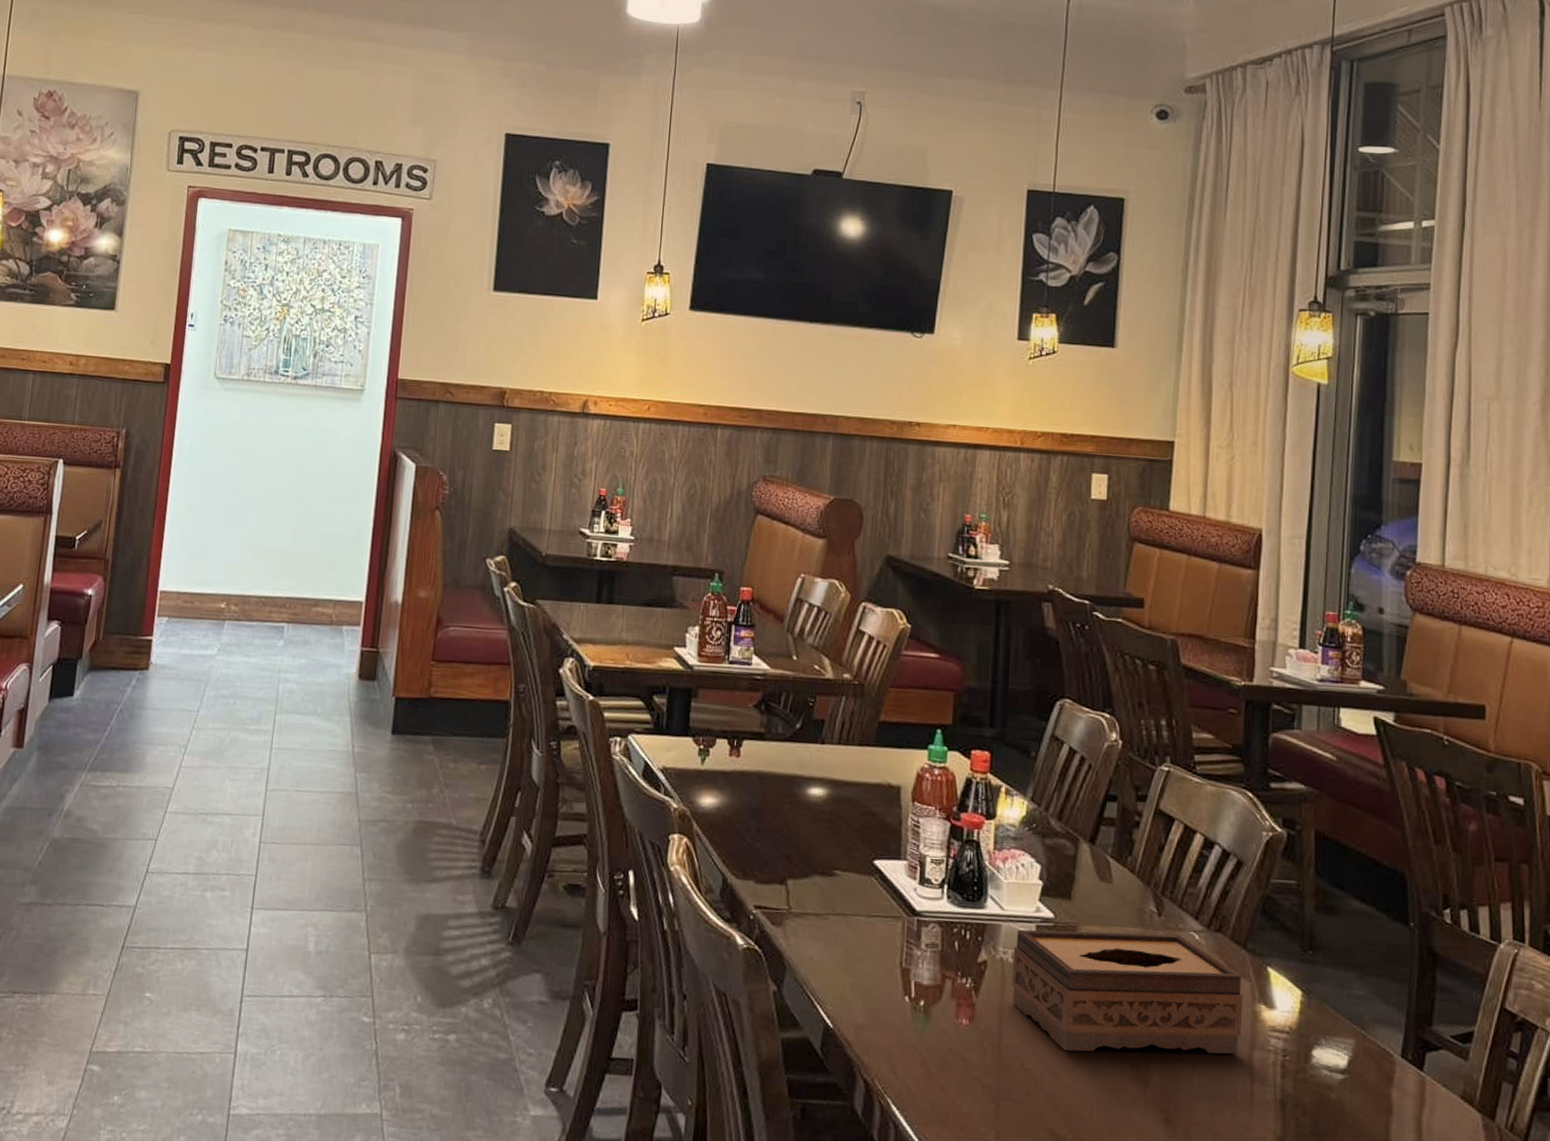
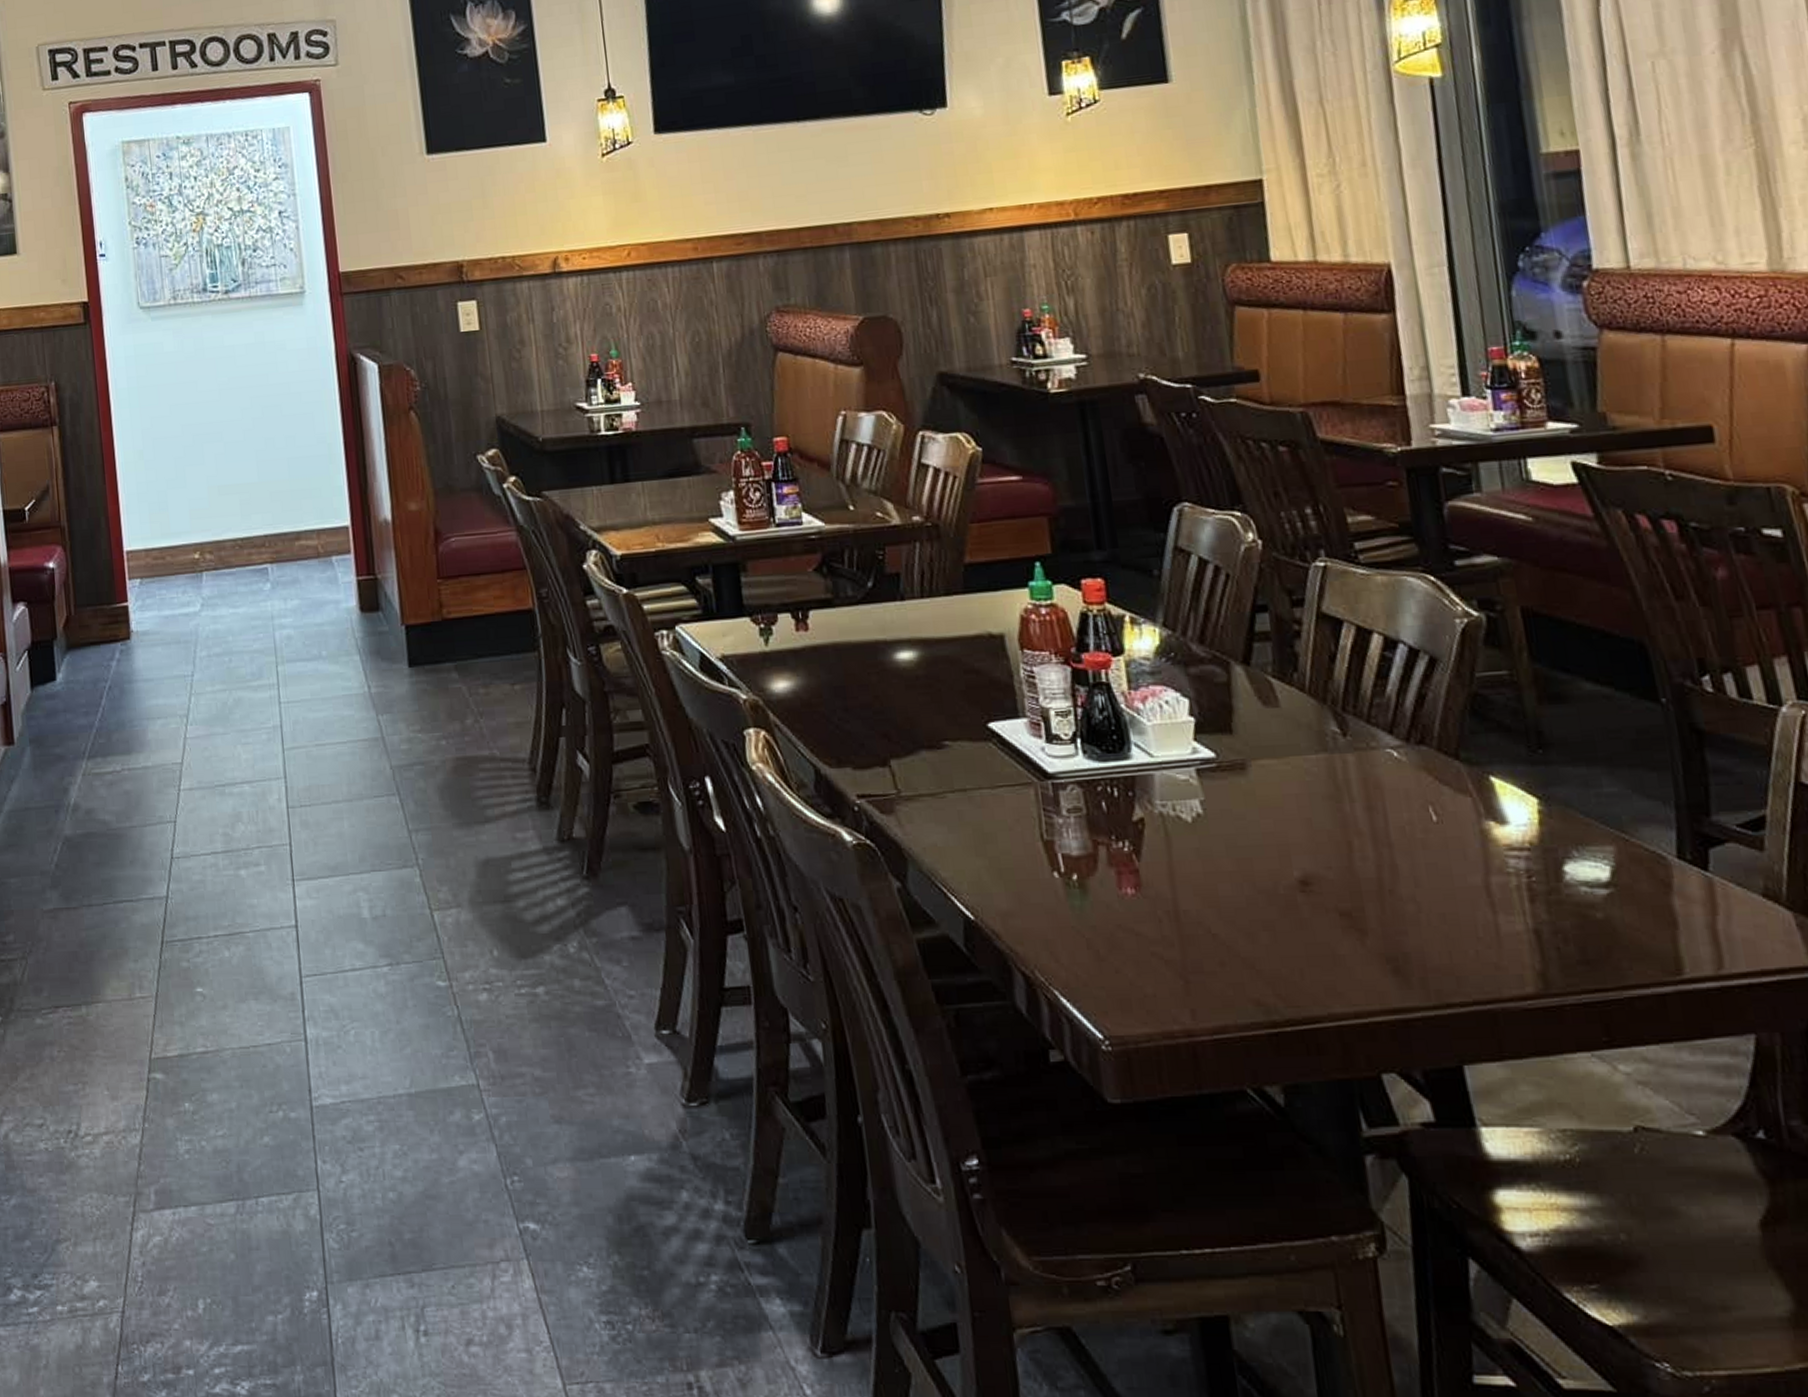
tissue box: present [1011,929,1243,1054] -> none [1173,755,1471,908]

